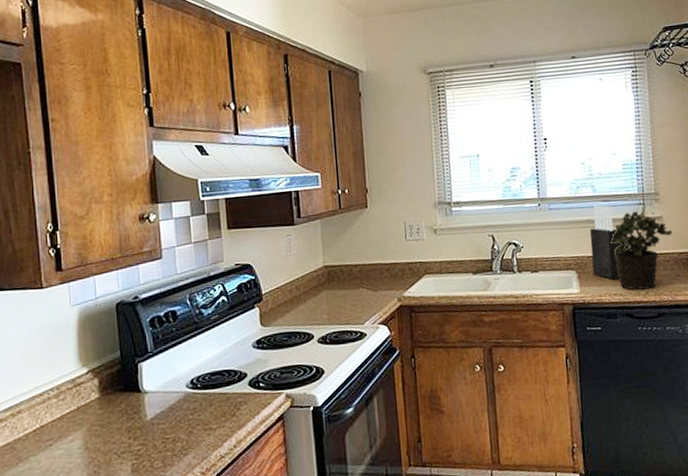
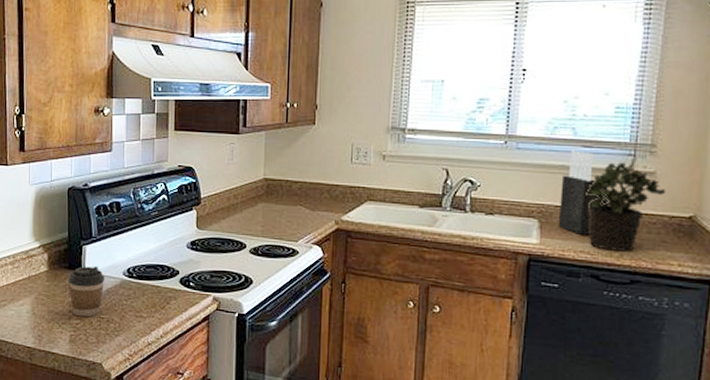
coffee cup: none [124,382,166,442] -> present [68,266,104,317]

